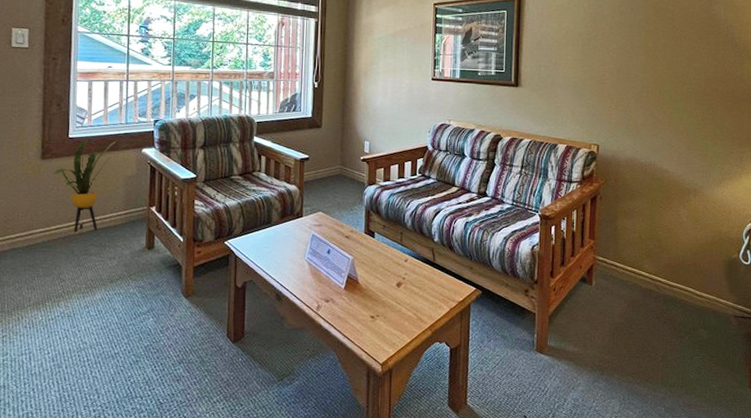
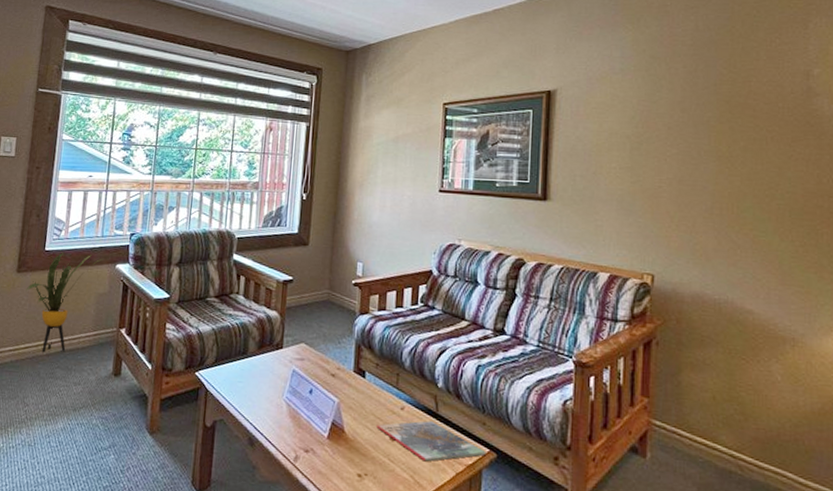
magazine: none [385,269,474,302] -> present [376,421,488,462]

